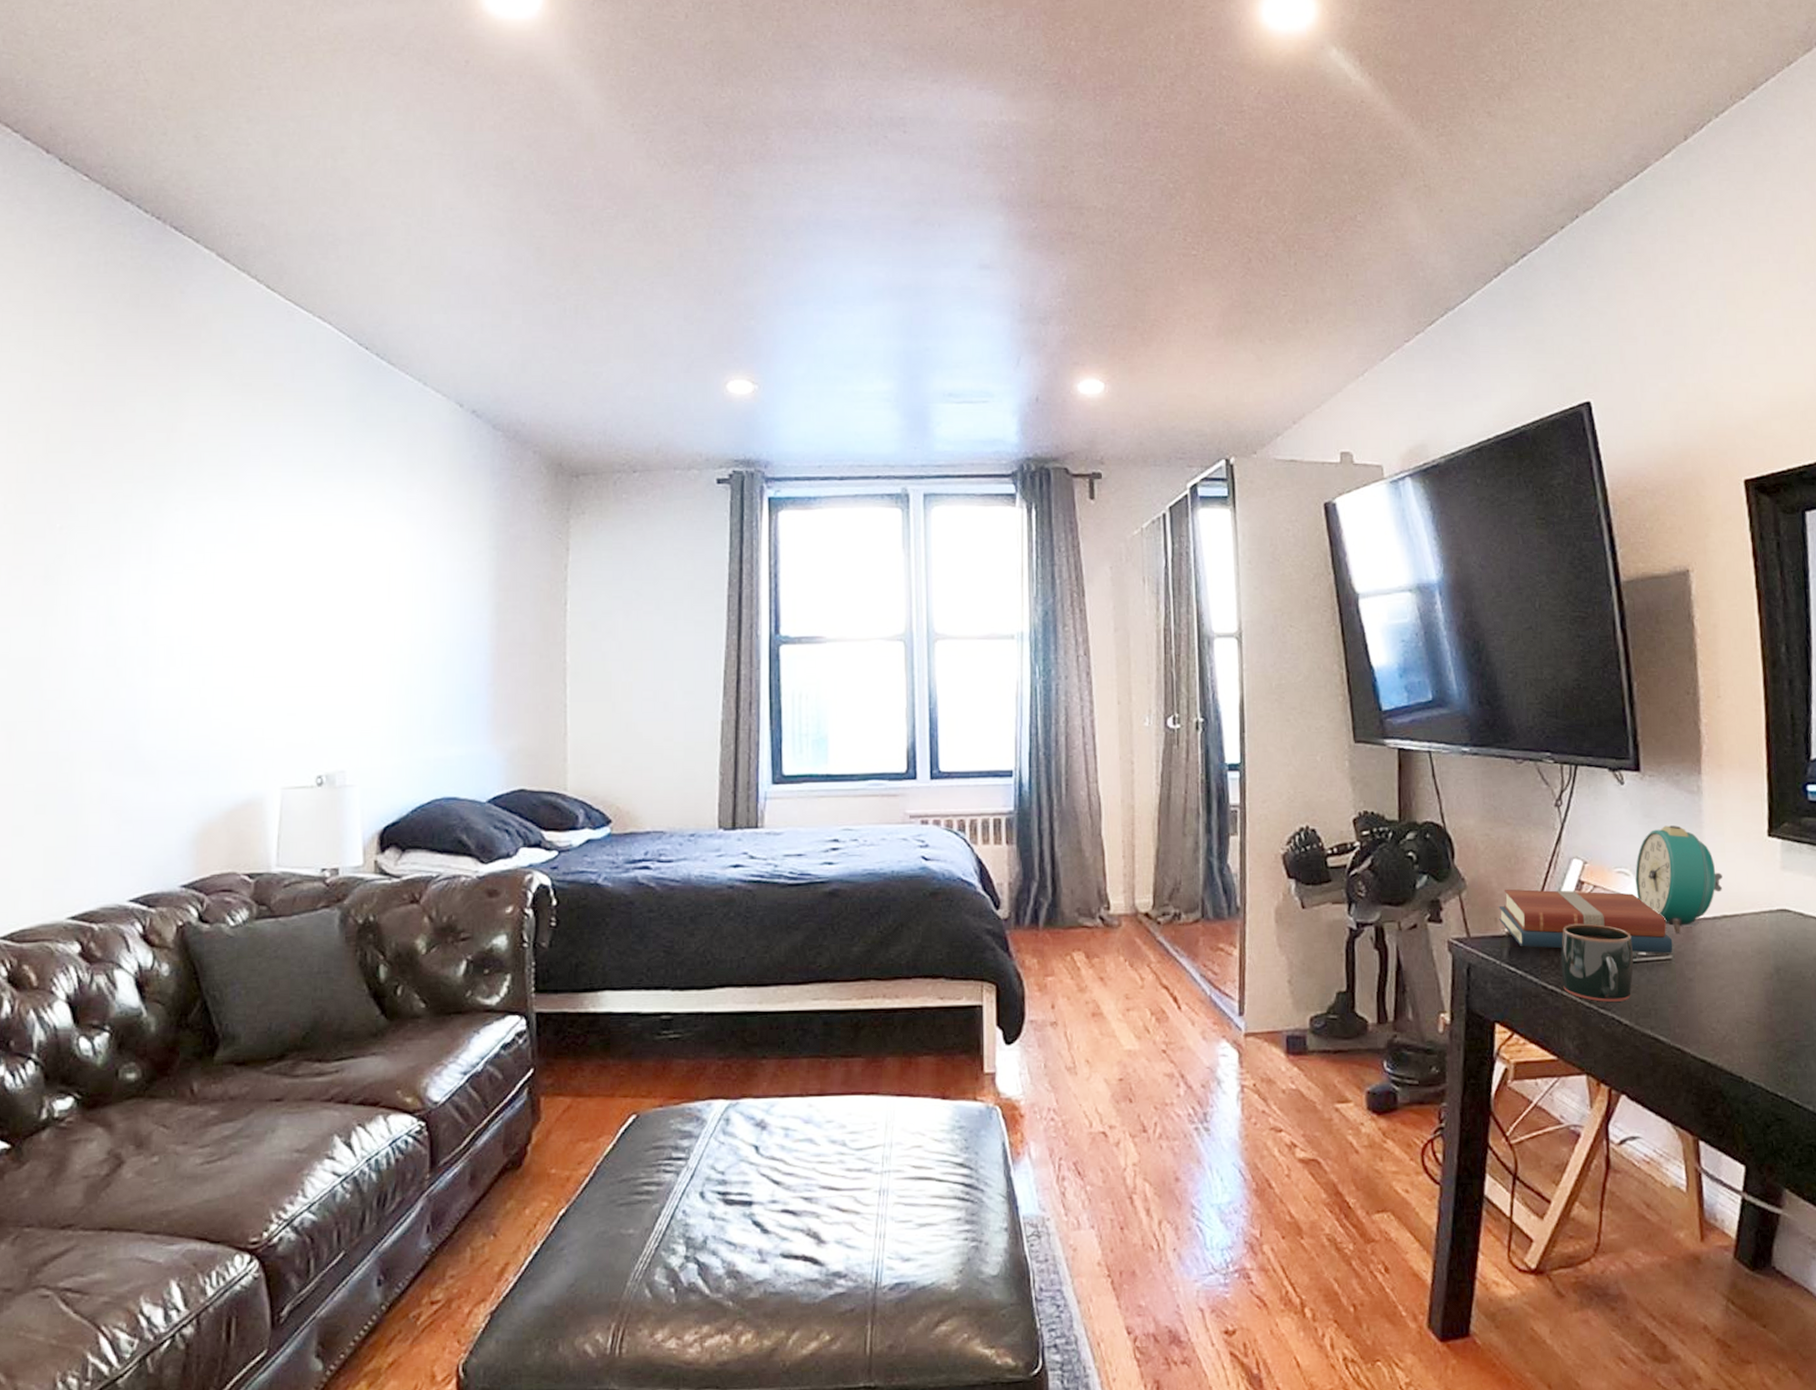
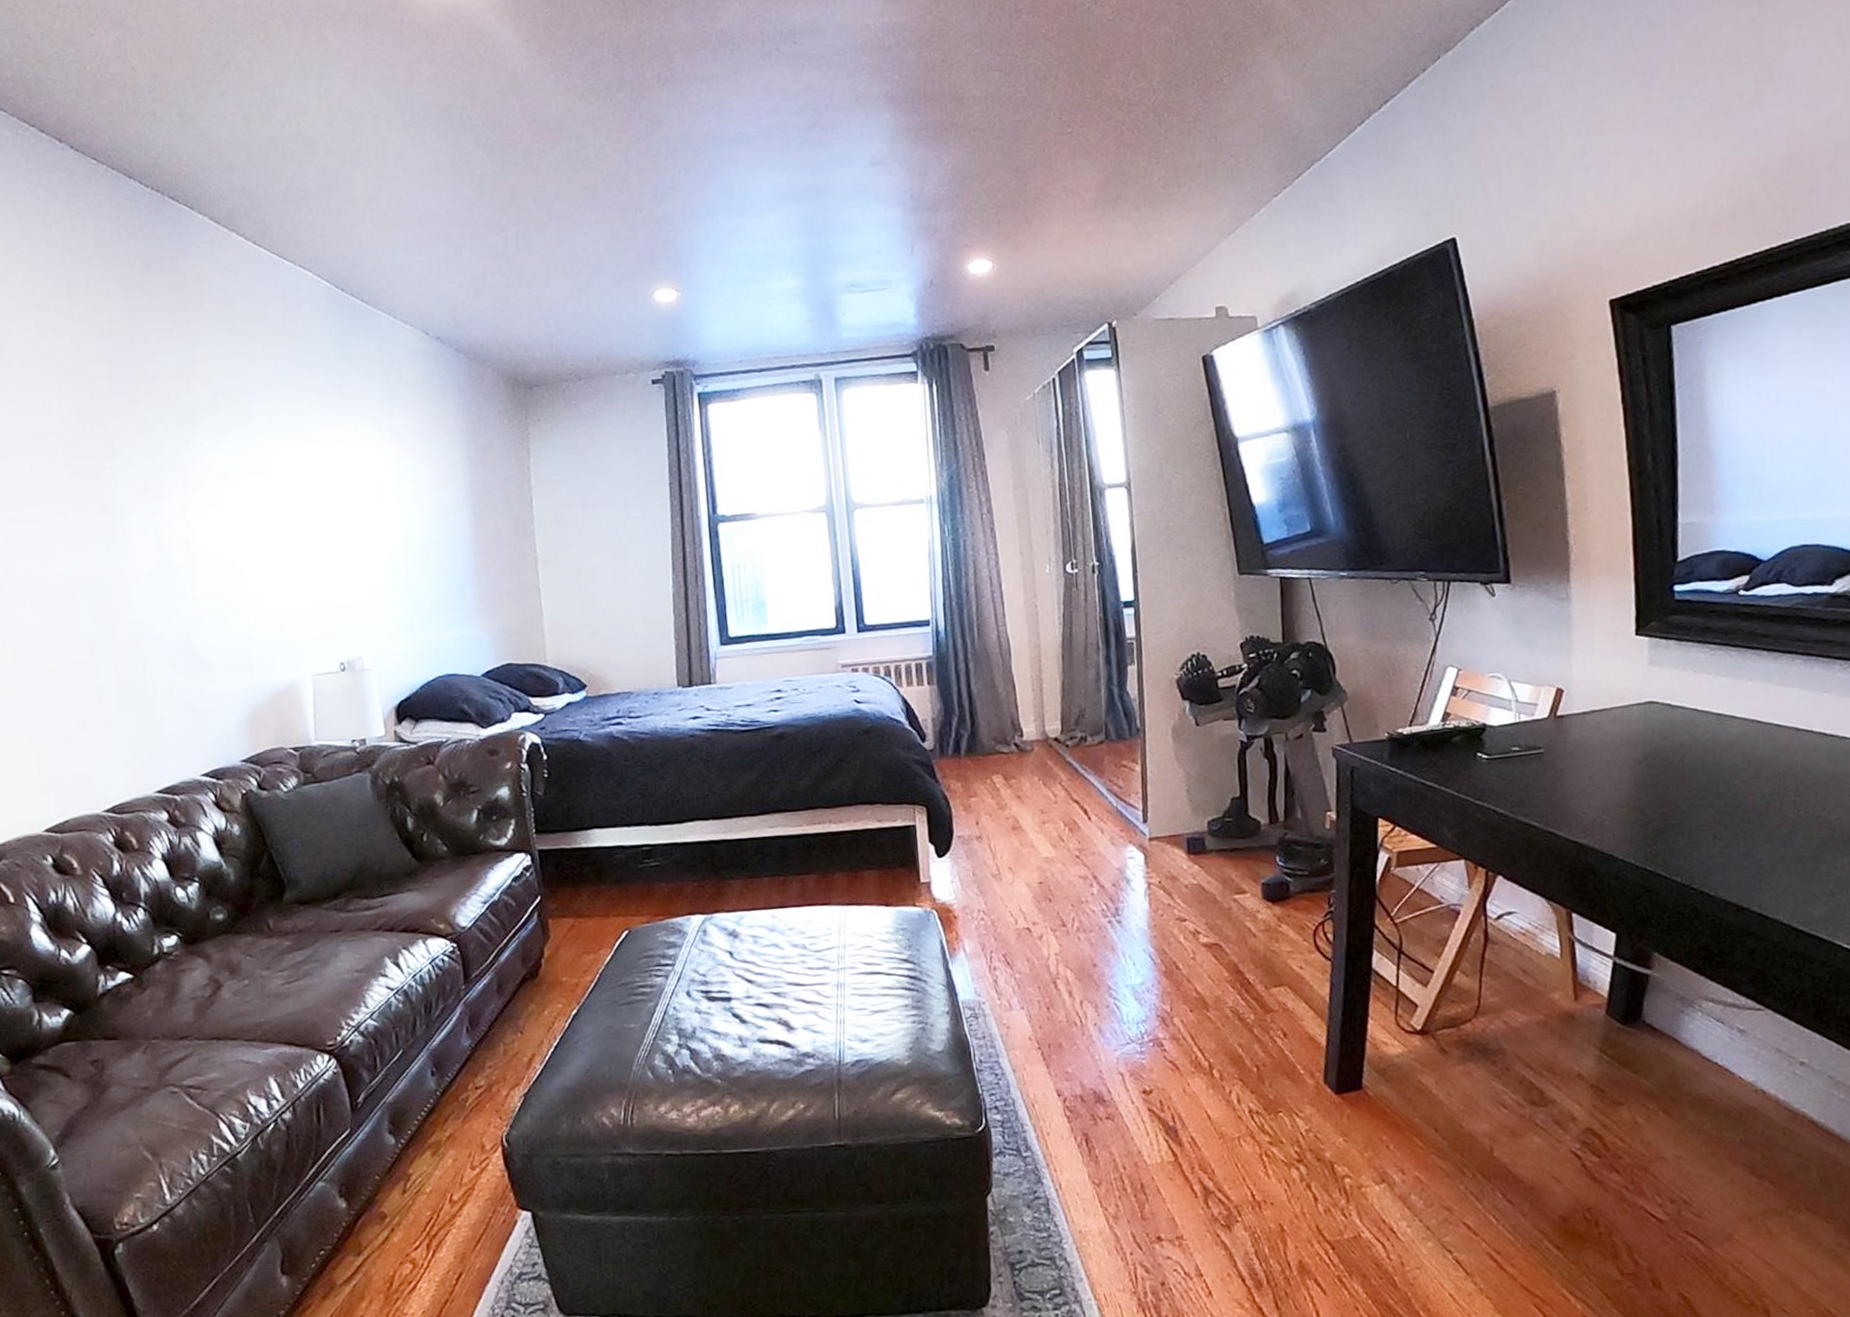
books: present [1498,889,1673,954] -> none [1378,695,1545,749]
mug: present [1560,923,1634,1002] -> none [1437,724,1507,795]
alarm clock: present [1635,825,1722,933] -> none [1507,630,1592,729]

